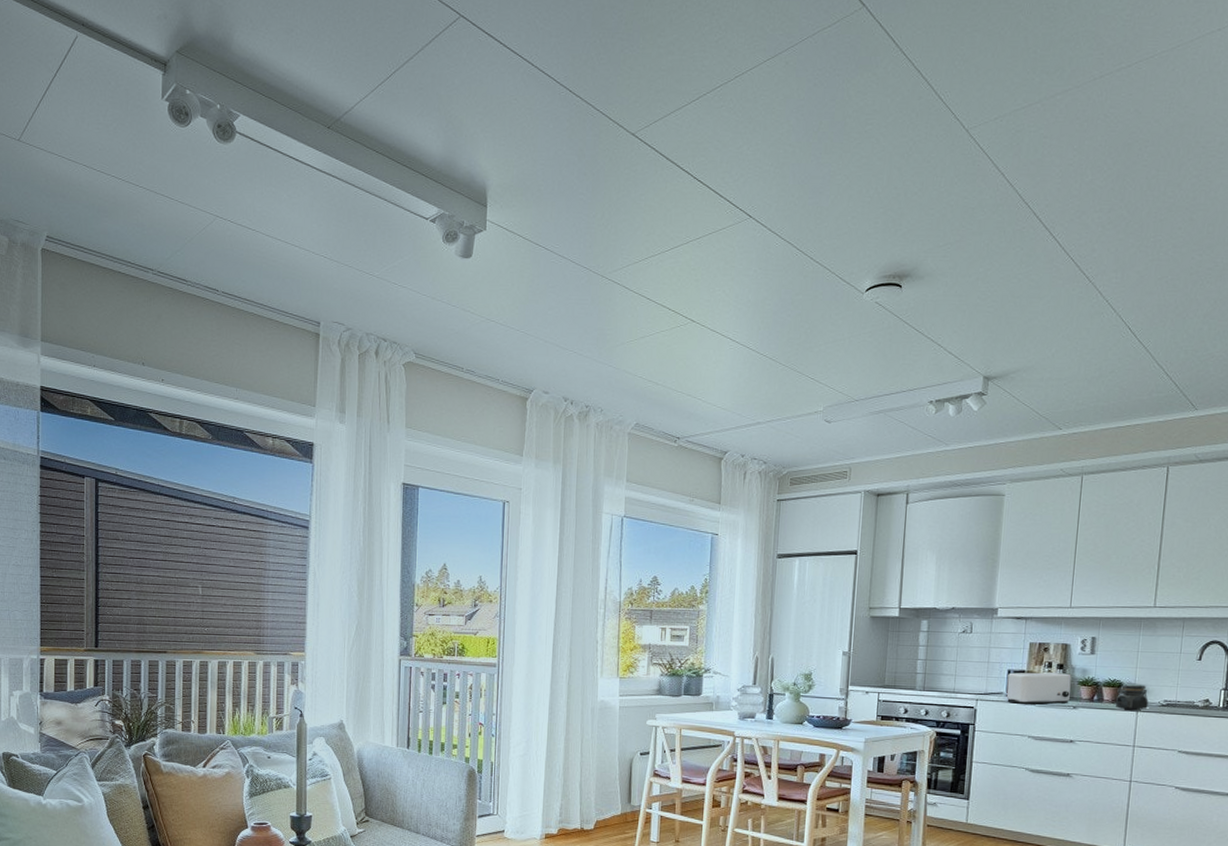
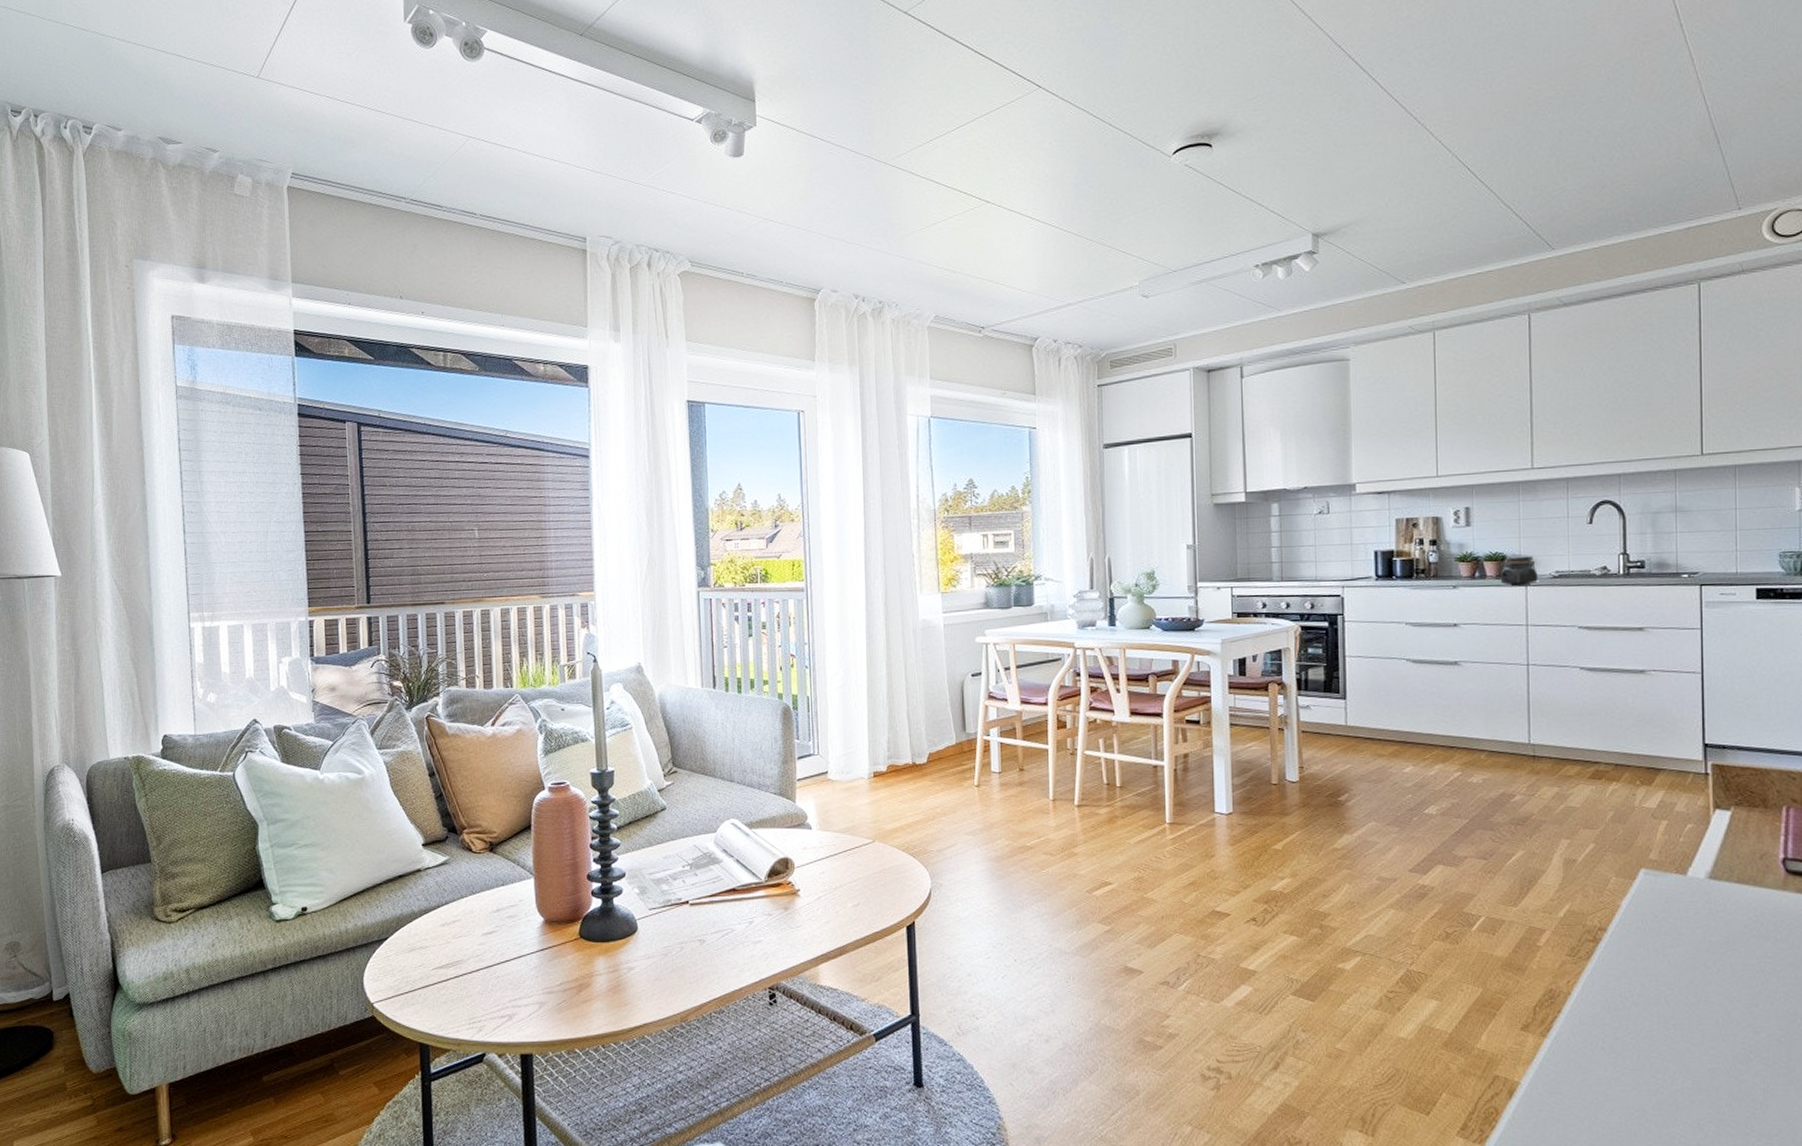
toaster: present [1006,672,1071,705] -> none [1375,549,1448,589]

